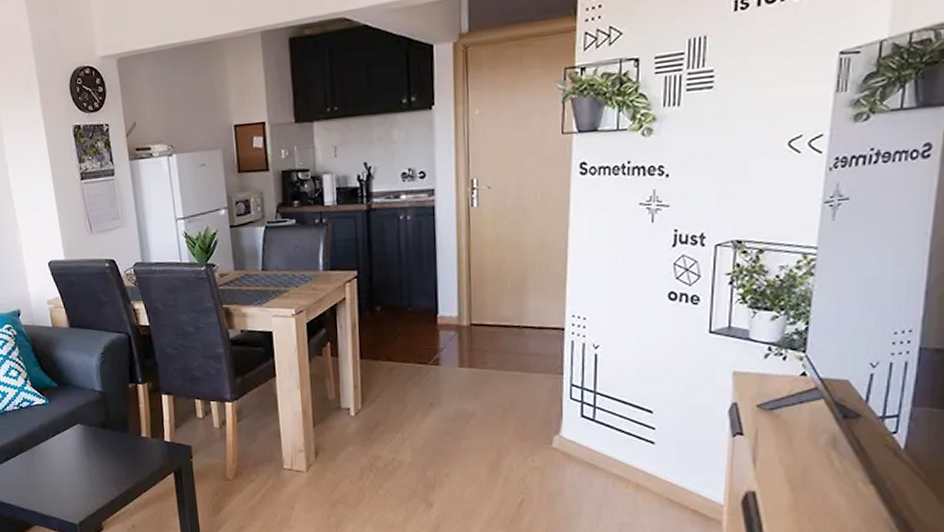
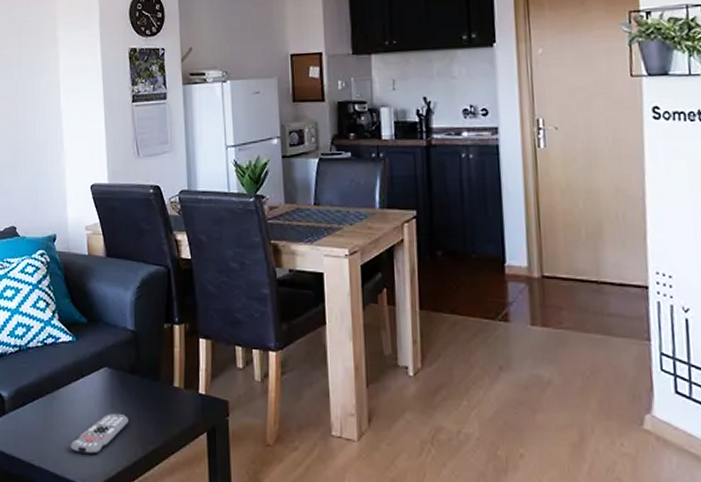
remote control: none [53,461,104,497] -> present [70,413,128,455]

